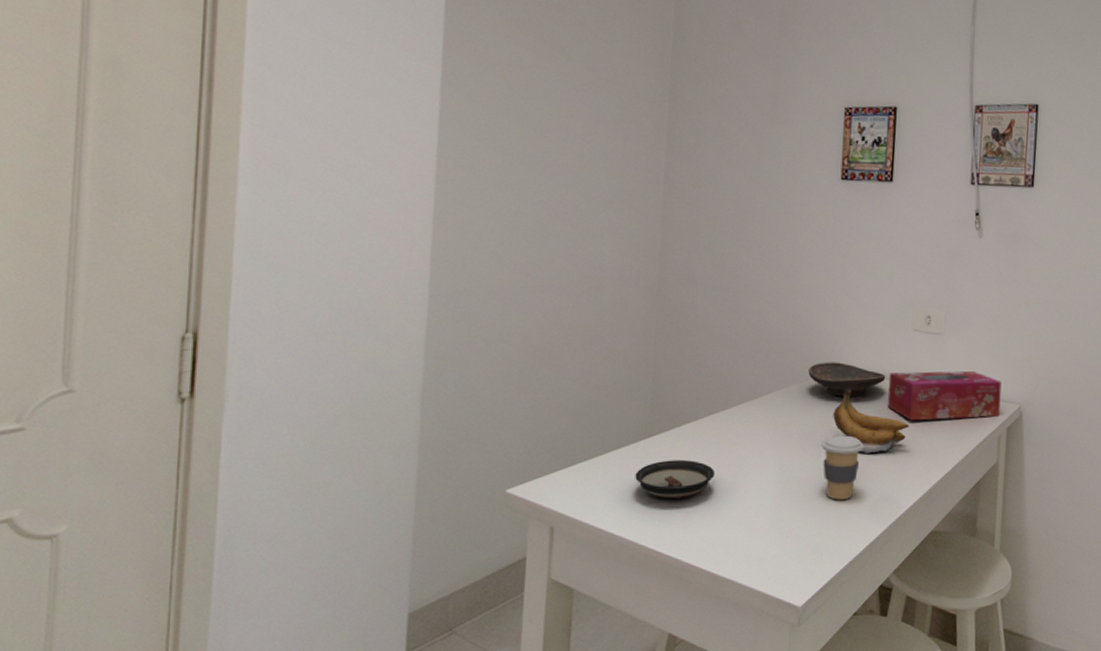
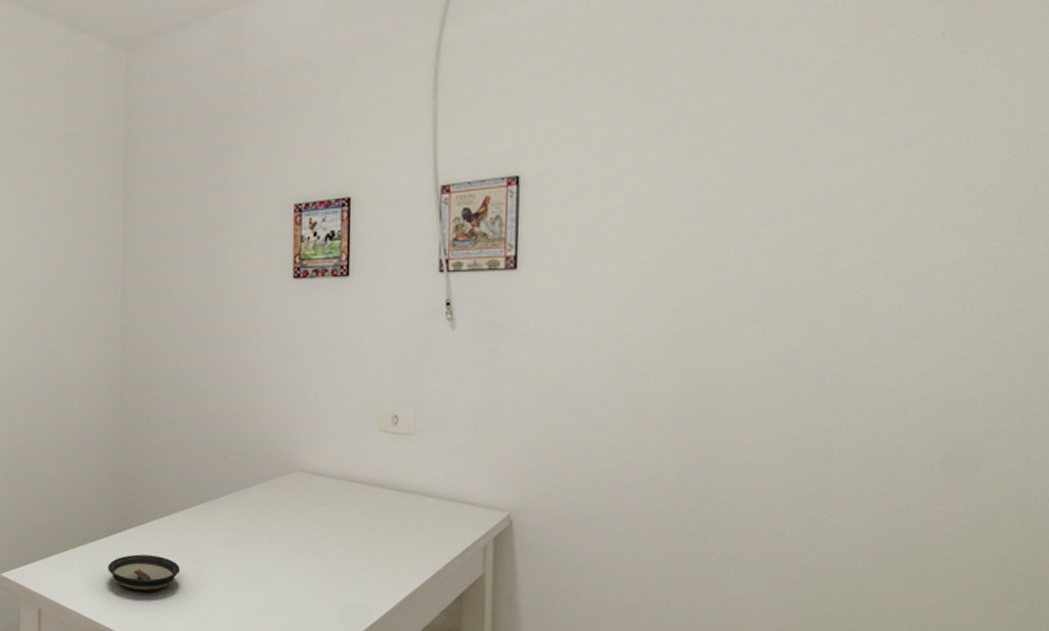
decorative bowl: present [808,362,886,397] -> none [267,463,350,499]
coffee cup: present [821,435,864,500] -> none [284,537,329,604]
banana: present [833,388,910,453] -> none [295,490,379,558]
tissue box: present [887,370,1002,421] -> none [352,473,485,526]

